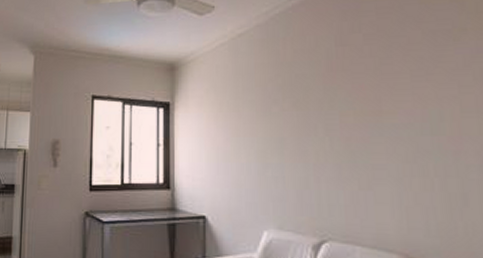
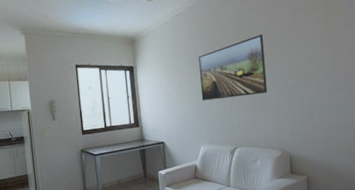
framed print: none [268,68,382,161] -> present [199,35,267,101]

